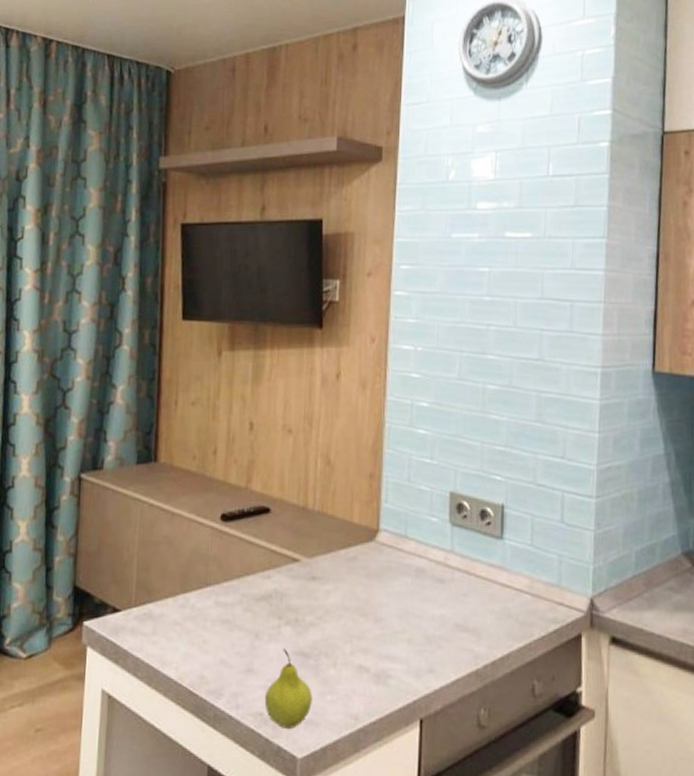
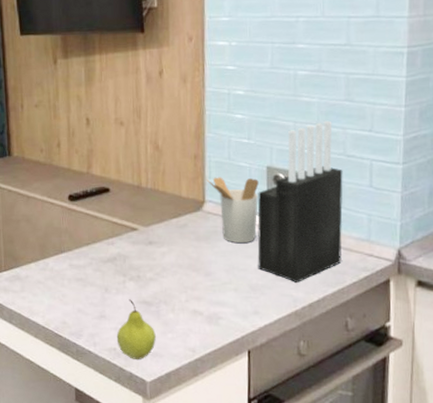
utensil holder: none [382,501,440,584] -> present [206,177,259,244]
knife block: none [435,443,532,634] -> present [257,120,343,283]

